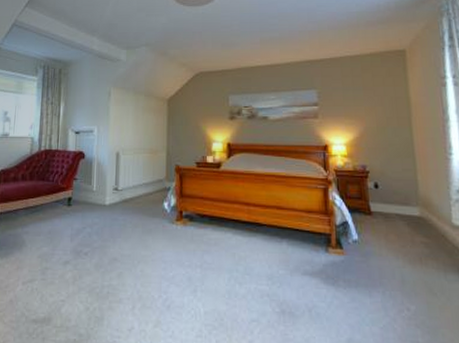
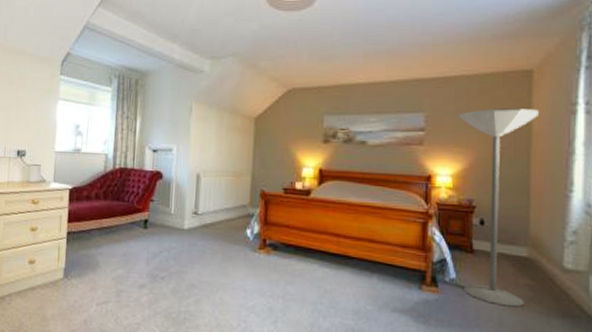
floor lamp: none [346,83,422,264] -> present [458,108,538,307]

